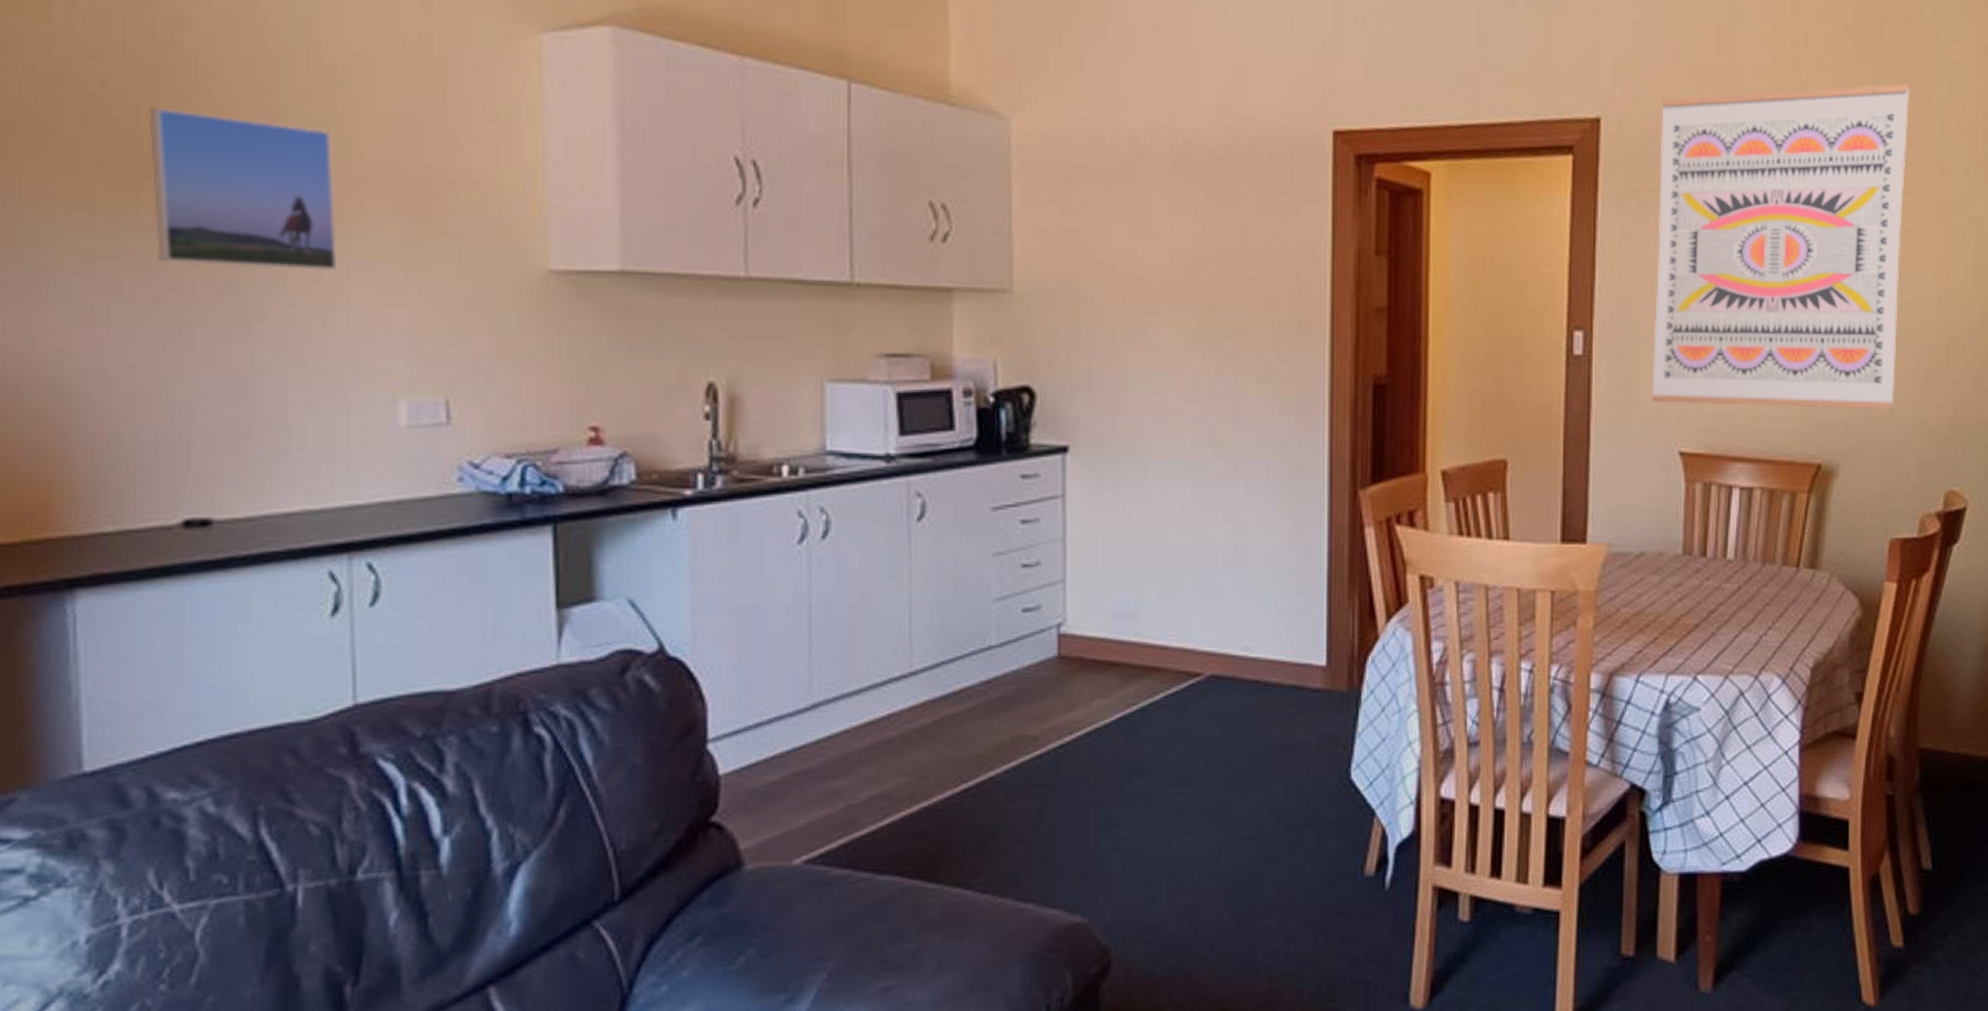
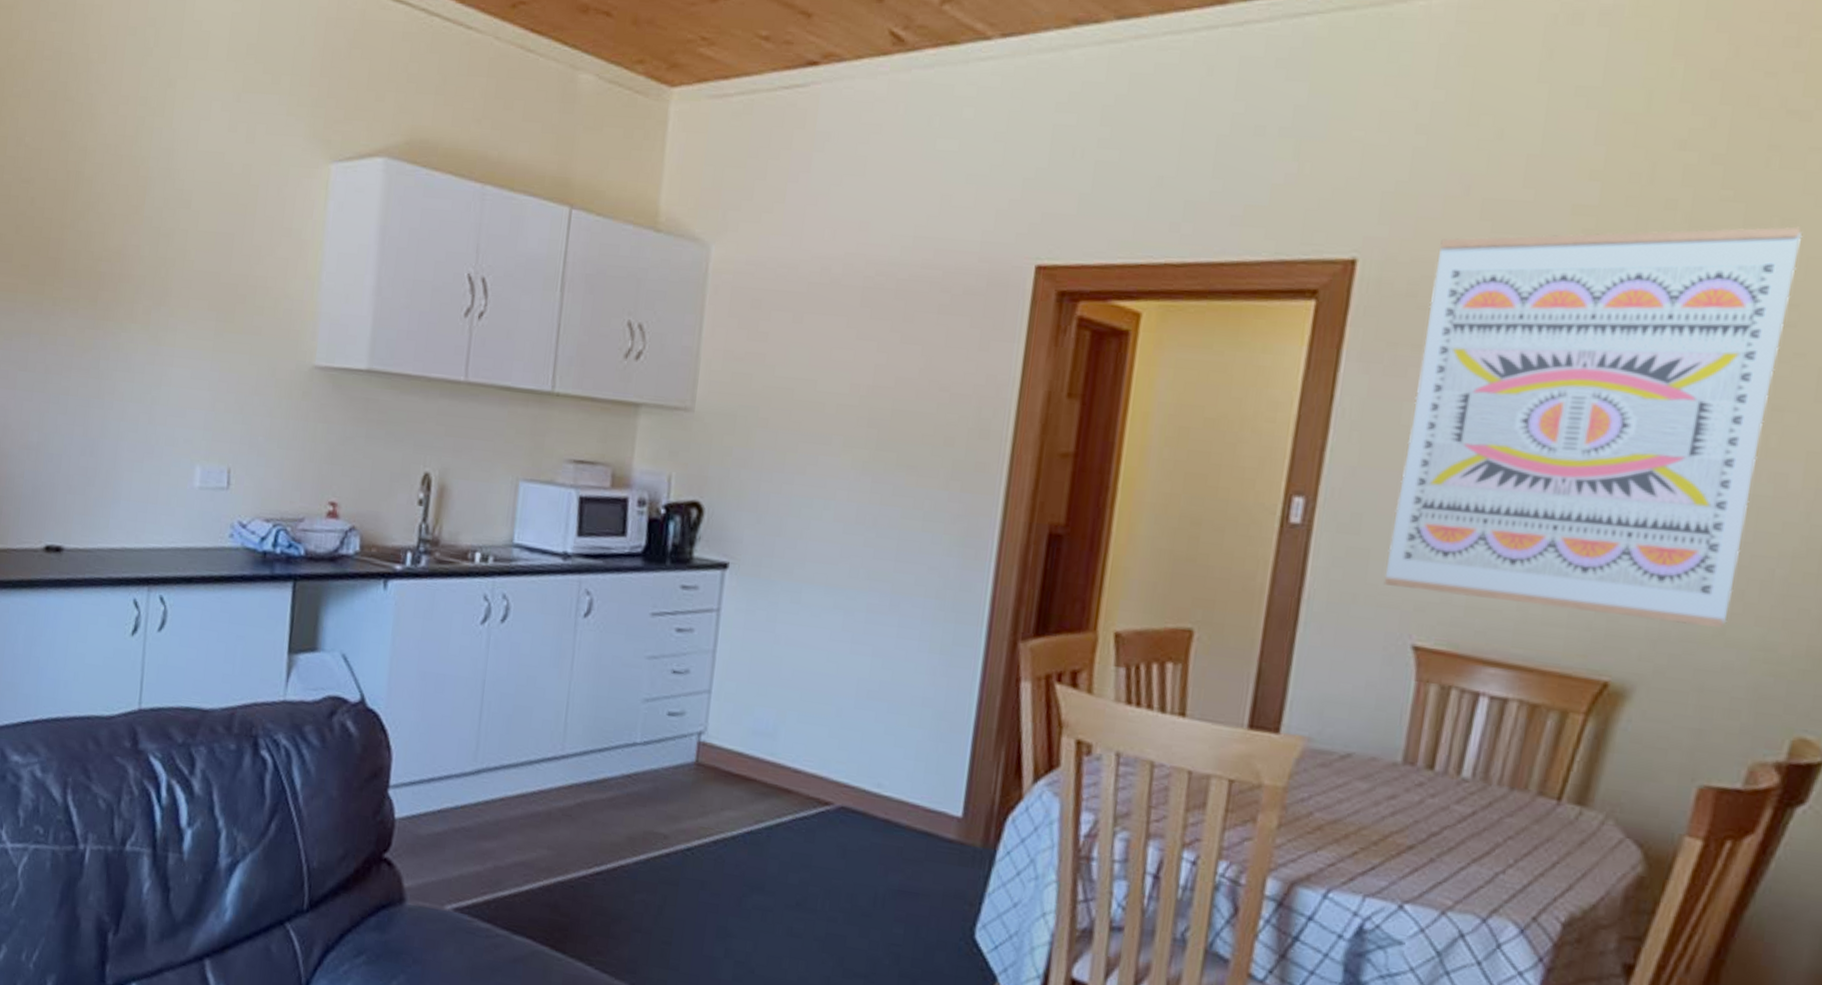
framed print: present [149,107,338,271] -> none [51,222,174,357]

